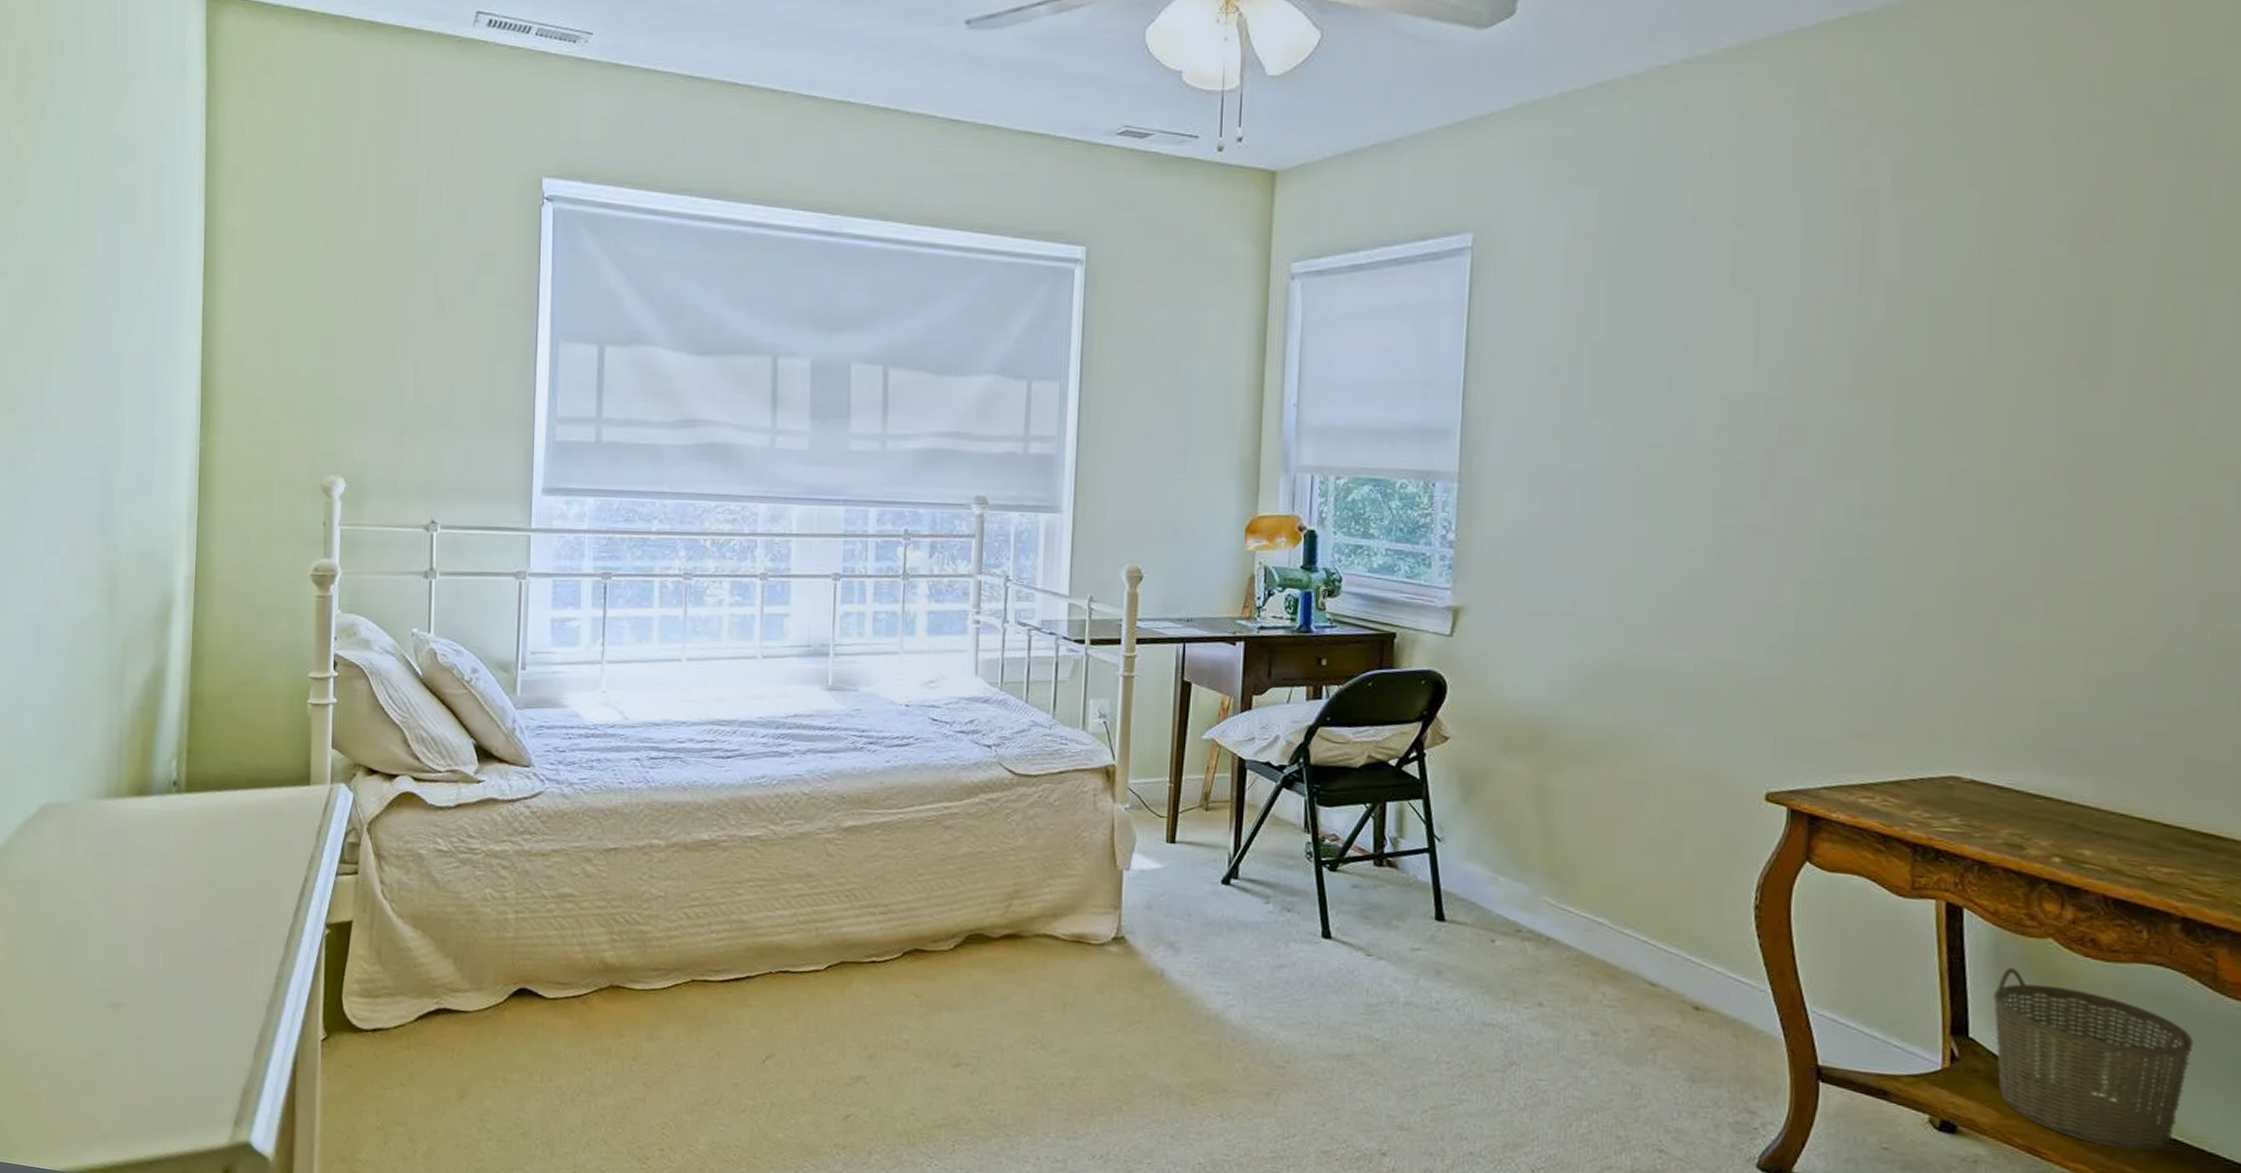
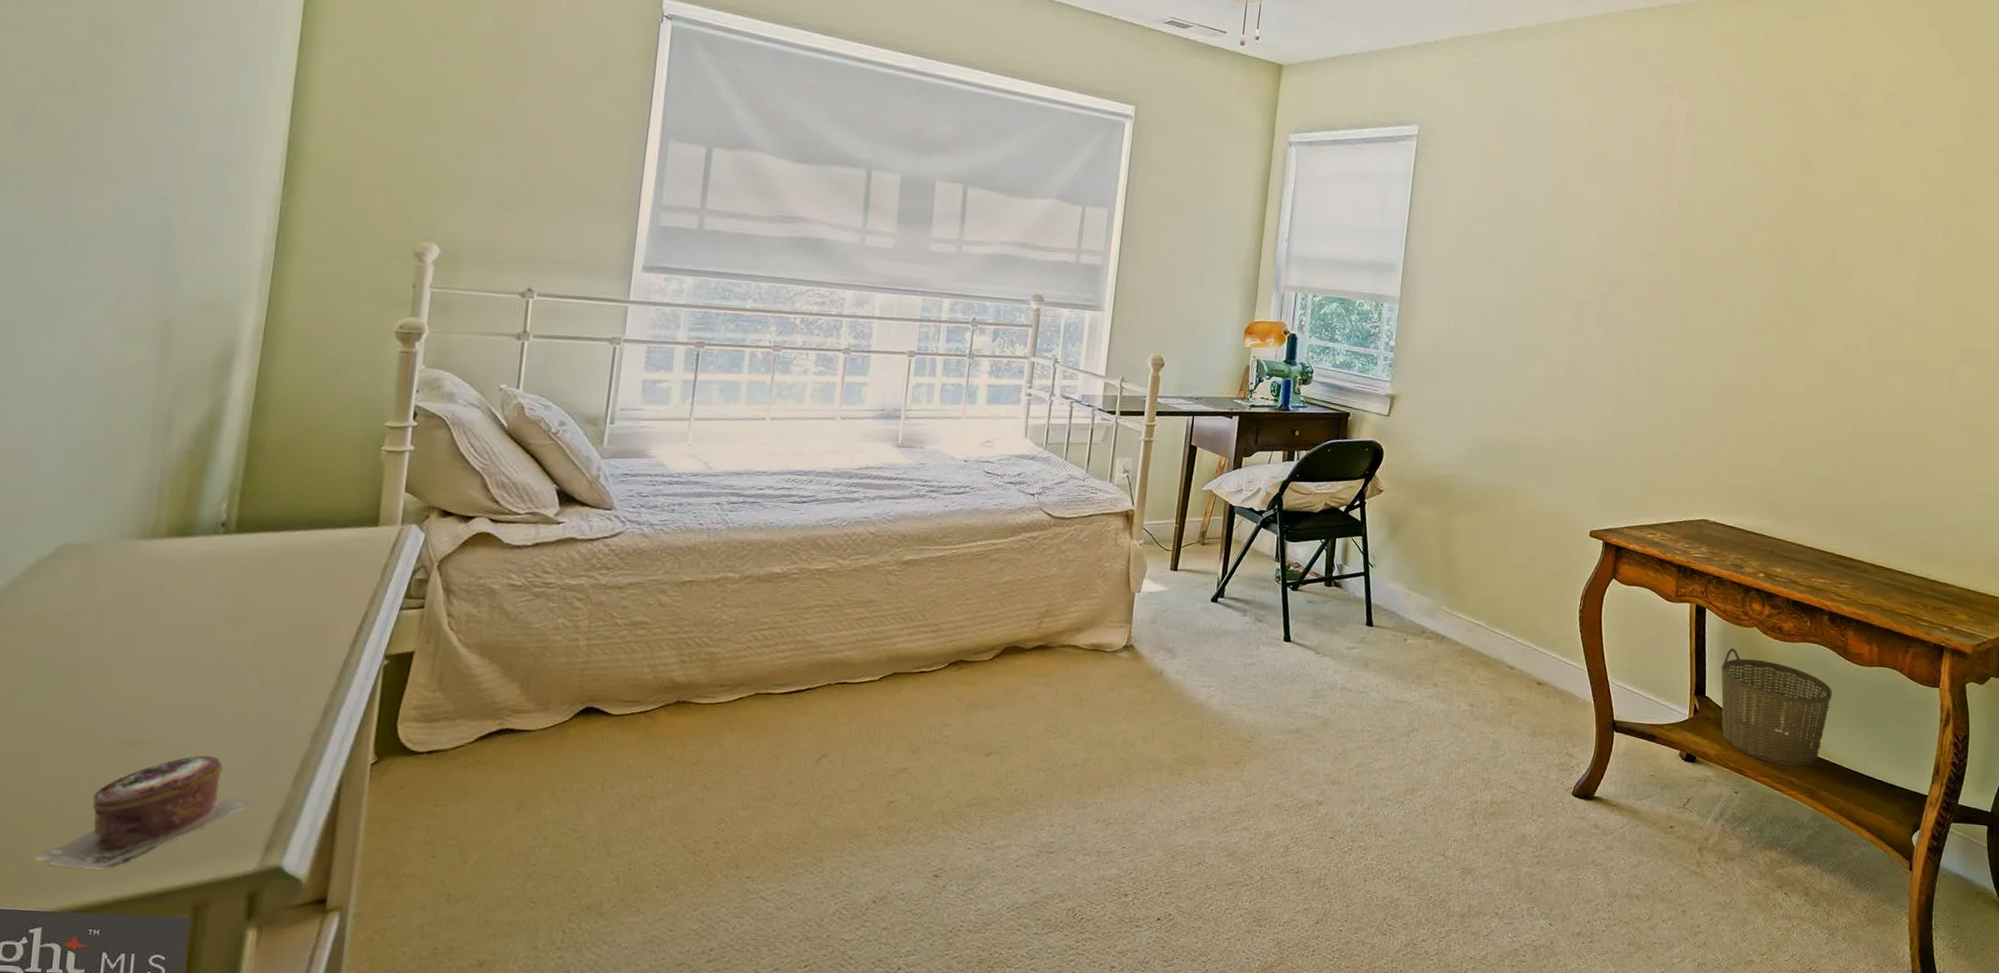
jewelry box: none [46,1022,221,1133] -> present [35,755,254,870]

